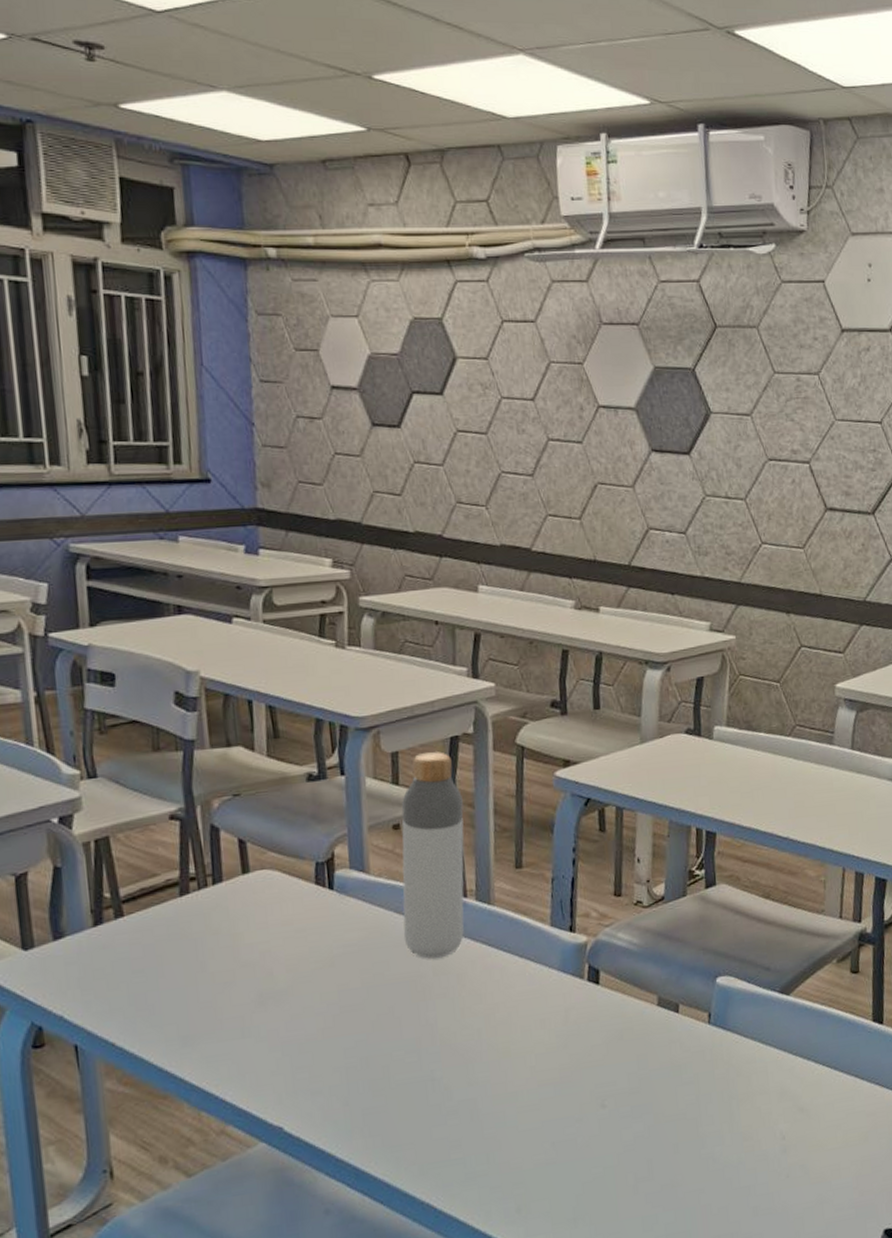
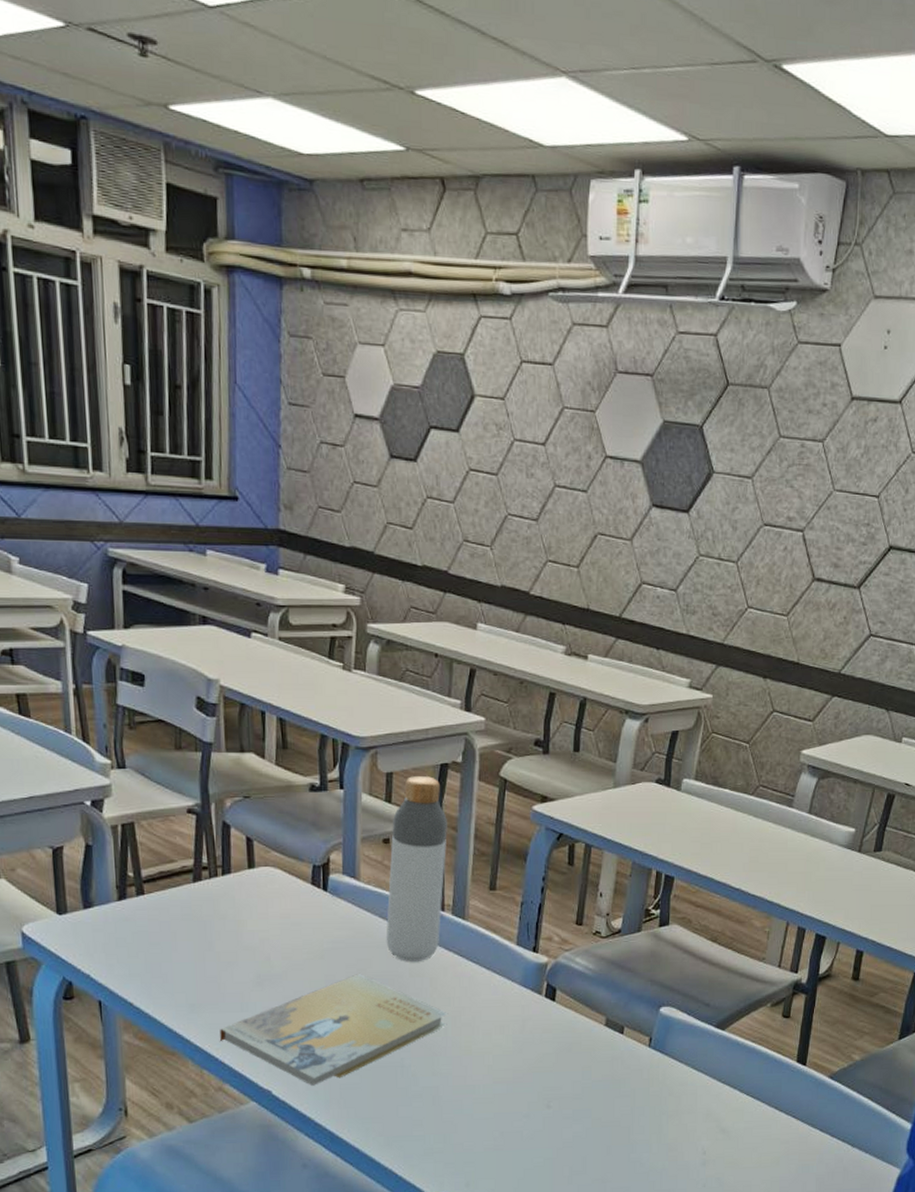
book: none [219,977,481,1115] -> present [220,973,448,1086]

